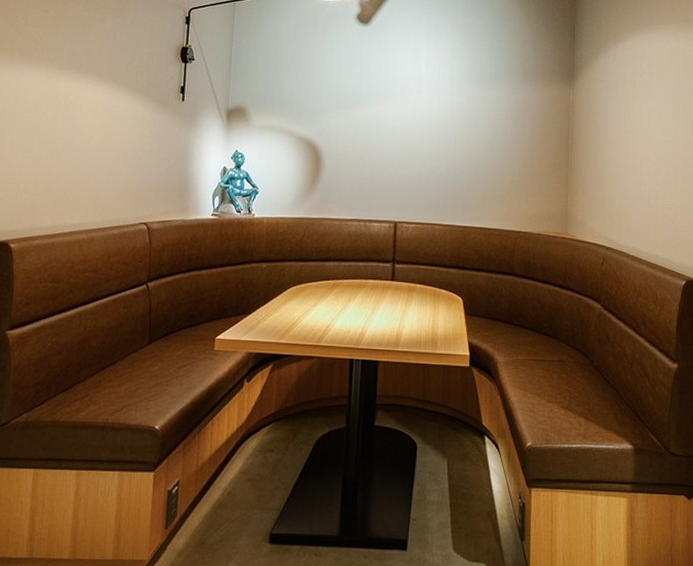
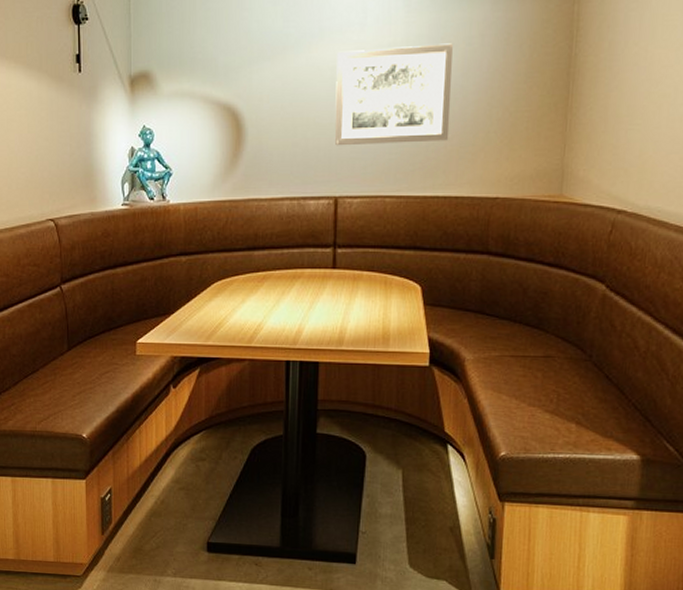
wall art: none [395,109,485,185] -> present [334,43,453,146]

